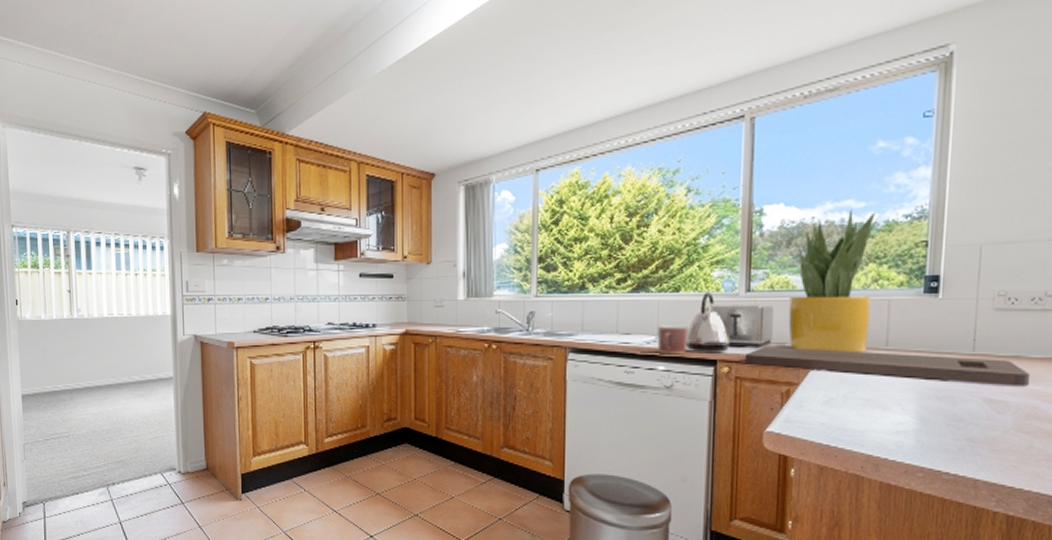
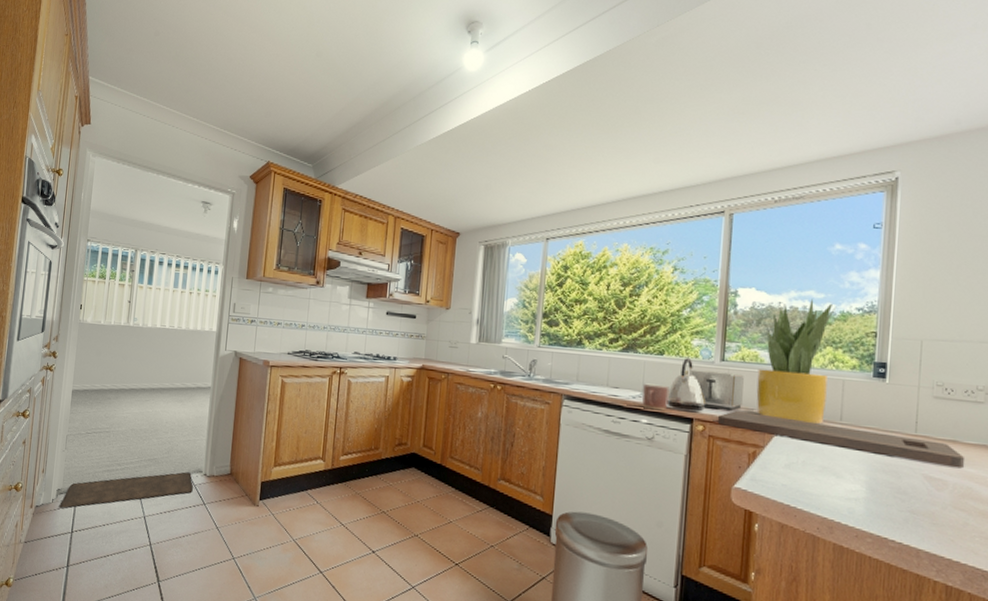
doormat: none [26,471,168,522] -> present [58,472,193,509]

